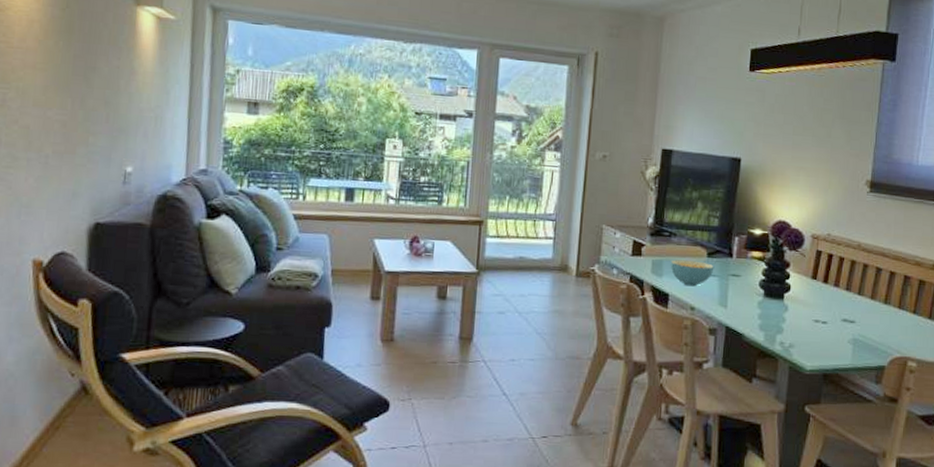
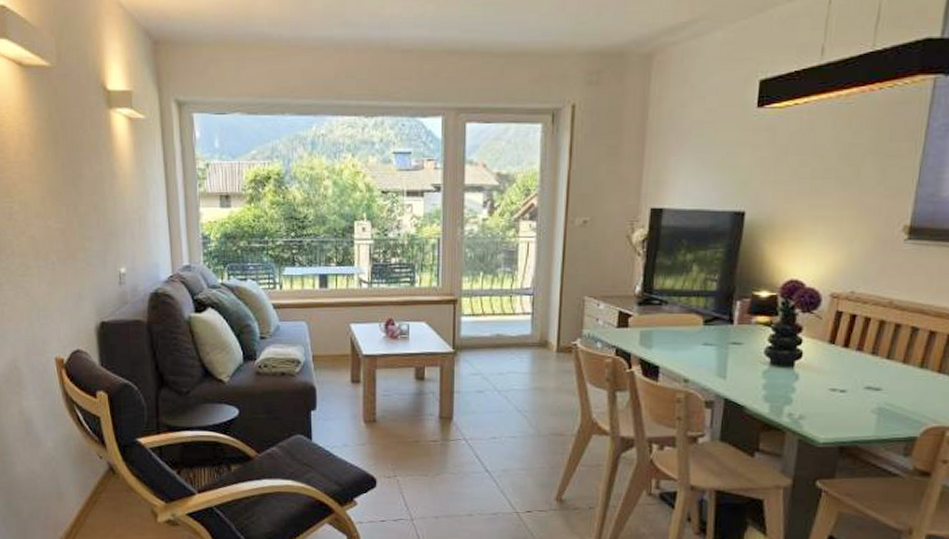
cereal bowl: present [670,259,714,287] -> none [661,329,712,358]

